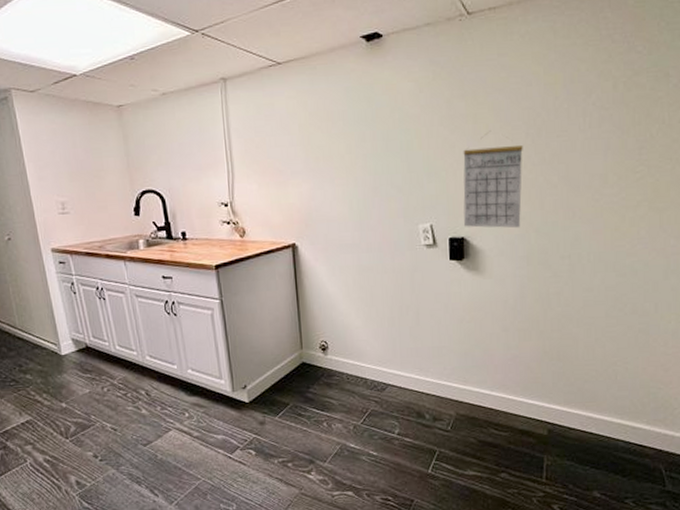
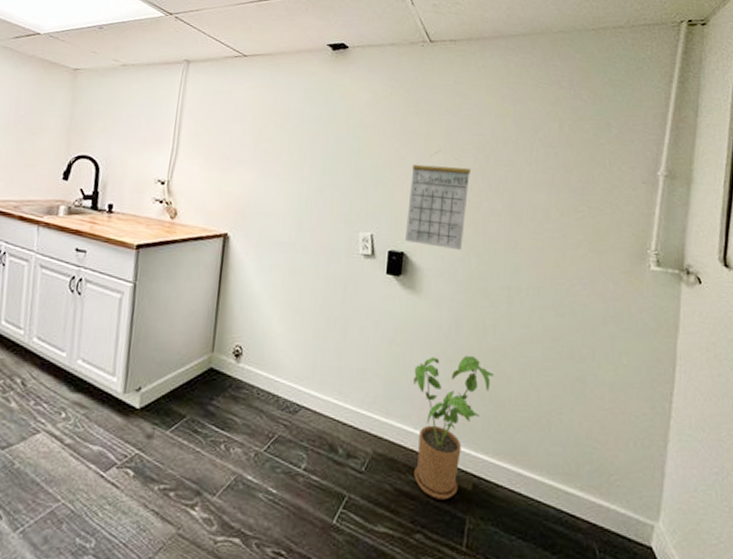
house plant: none [486,322,560,445] -> present [414,355,494,500]

